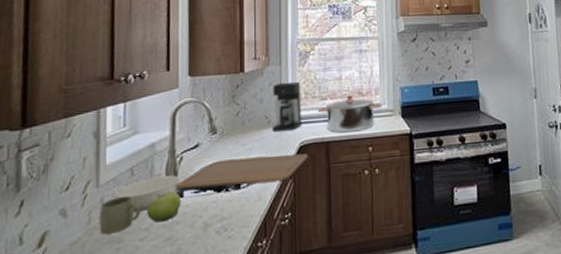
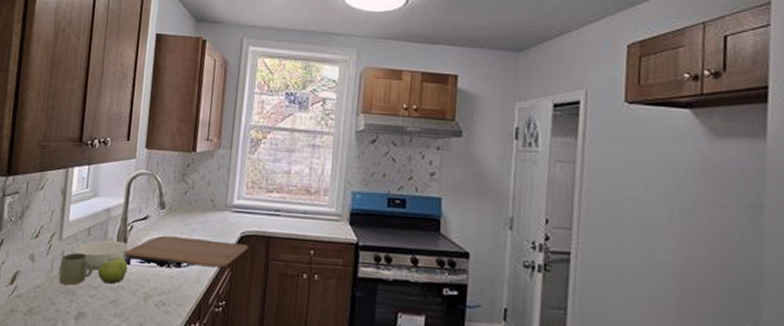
coffee maker: present [272,81,302,133] -> none [216,167,249,220]
cooking pot: present [317,95,383,133] -> none [262,191,331,232]

